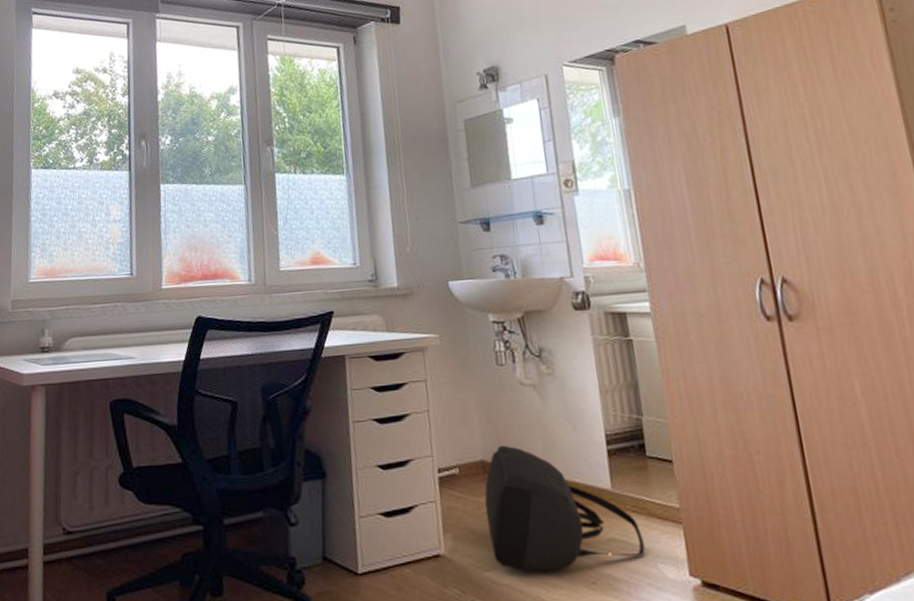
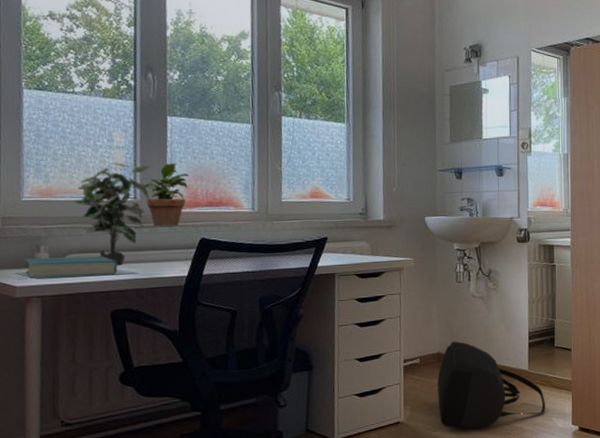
book: none [31,339,116,366] -> present [25,256,118,279]
potted plant: none [73,237,146,351] -> present [72,162,151,267]
potted plant: none [129,233,184,305] -> present [133,163,190,227]

